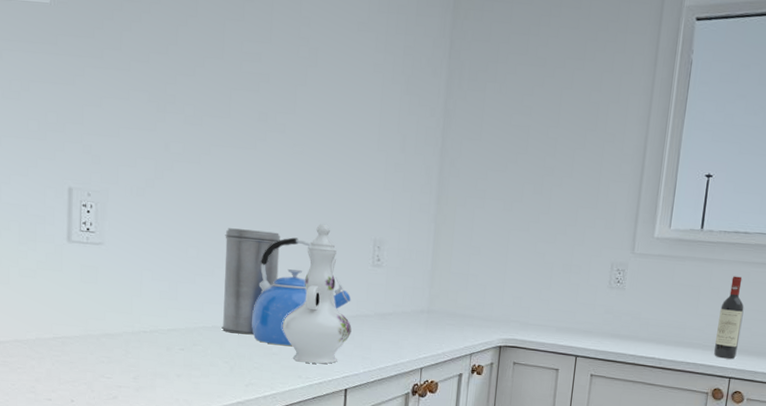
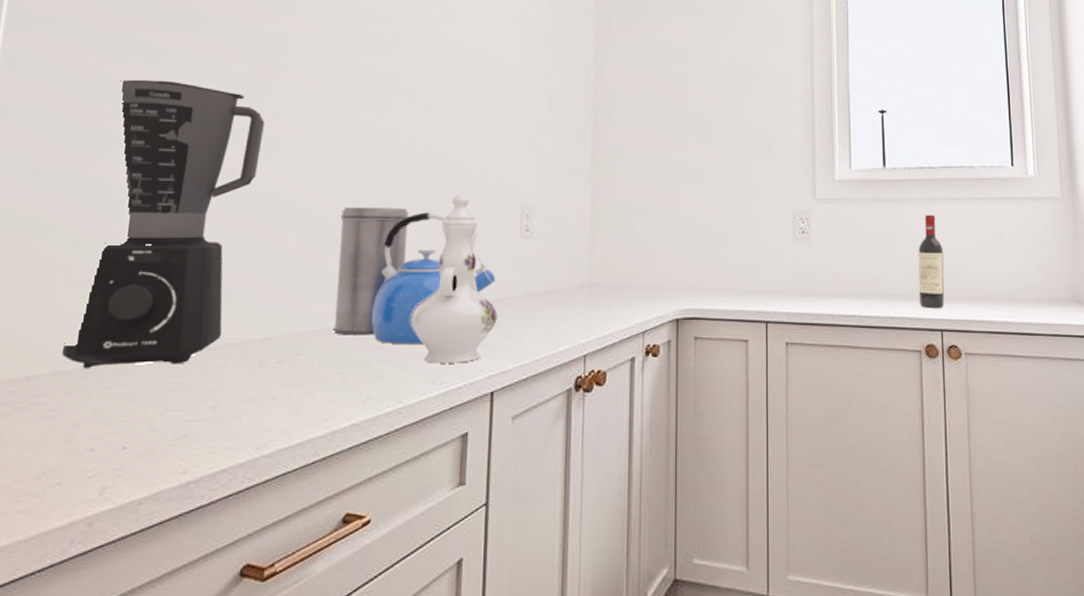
blender: none [20,102,160,343] -> present [61,79,264,369]

